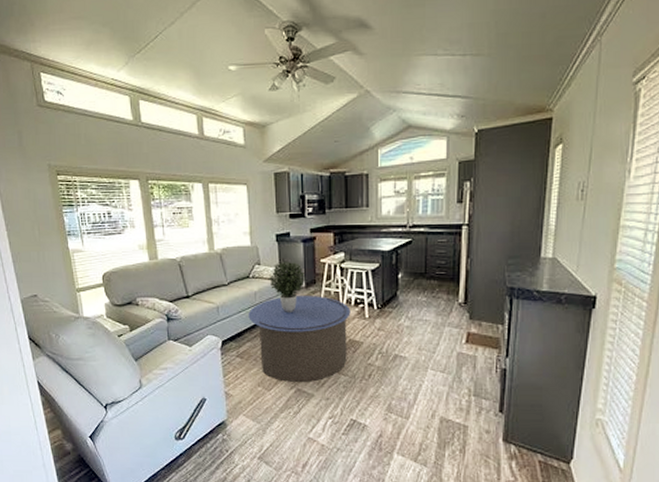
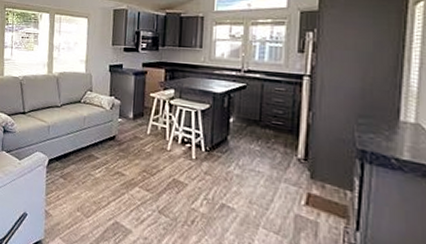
coffee table: present [248,296,351,382] -> none [76,125,177,217]
potted plant: present [269,261,306,314] -> none [99,90,134,143]

